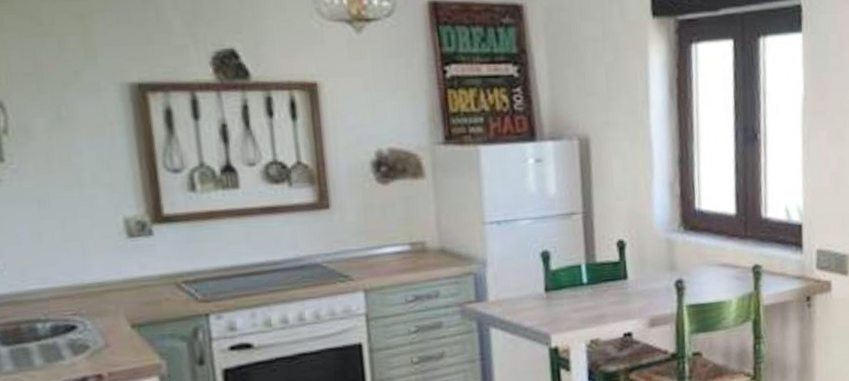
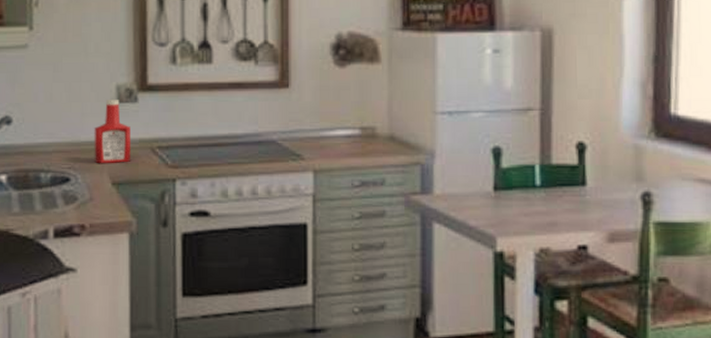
ketchup bottle: none [101,234,153,306] -> present [94,100,131,163]

